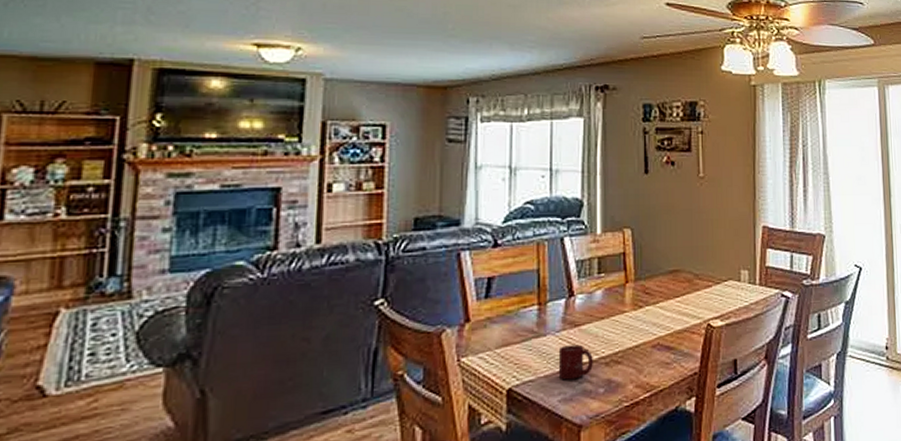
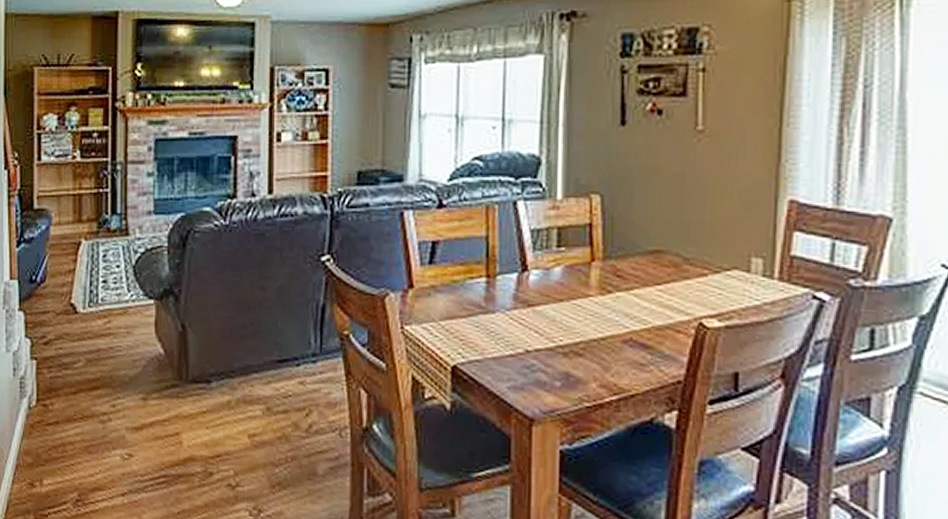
cup: present [558,344,593,380] -> none [508,326,549,367]

